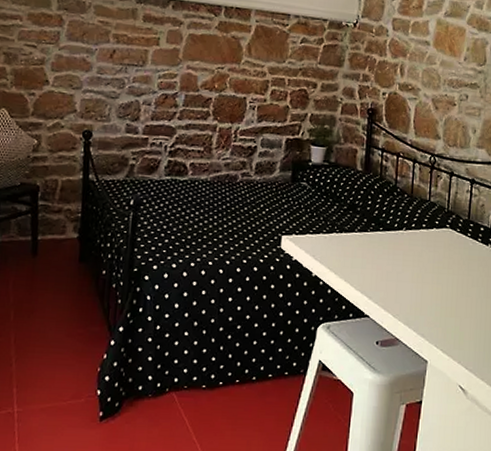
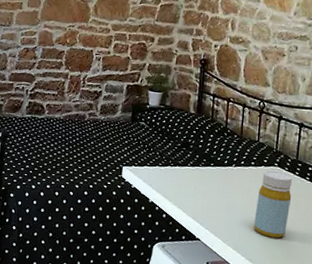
bottle: none [426,232,464,308] -> present [254,170,292,238]

